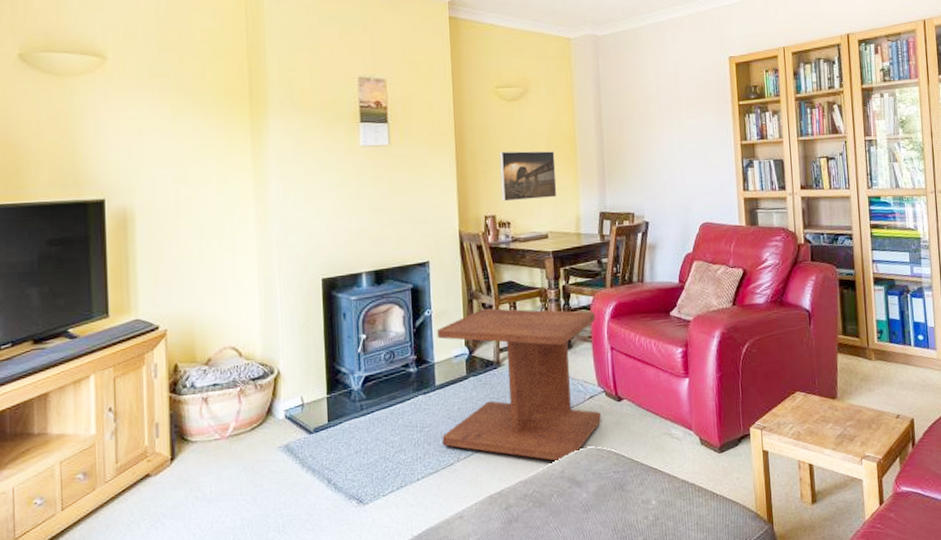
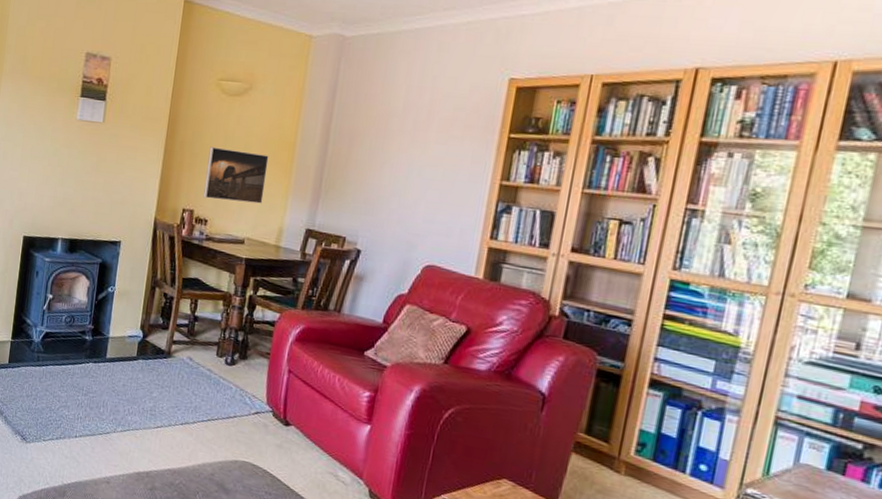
side table: present [436,308,602,462] -> none [103,298,279,464]

